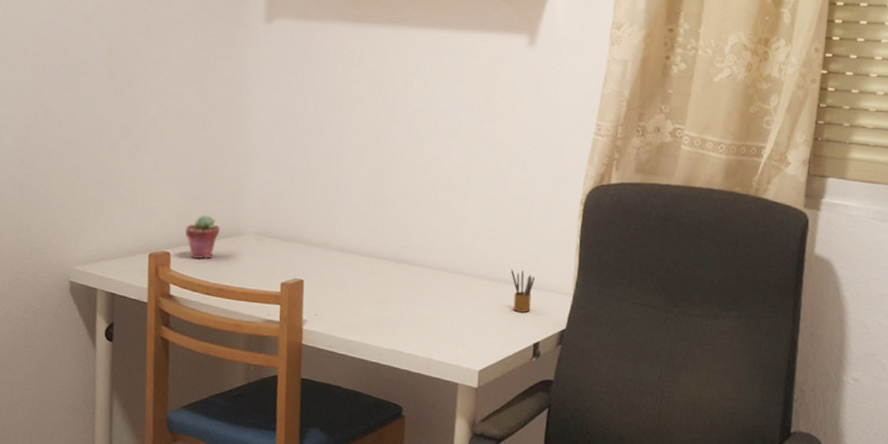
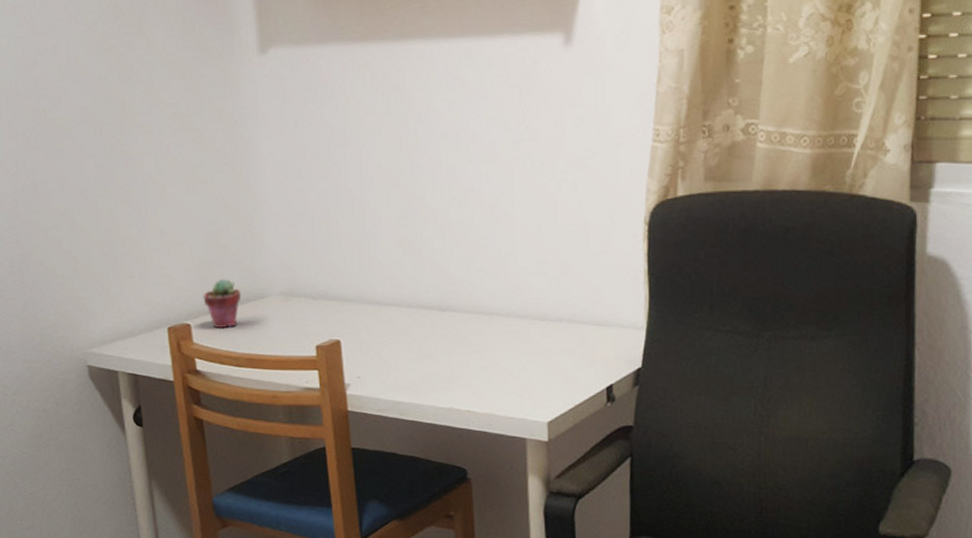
pencil box: present [511,269,535,312] -> none [572,305,600,353]

